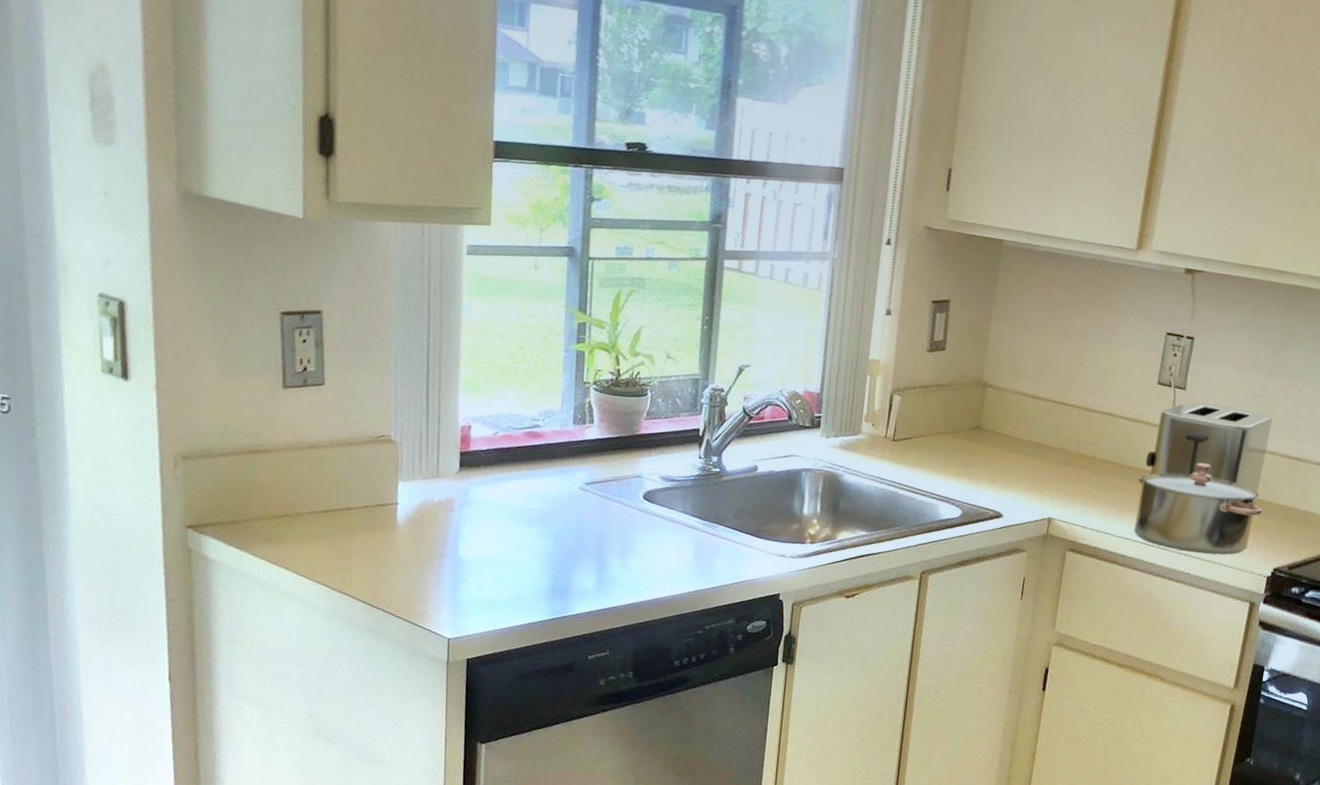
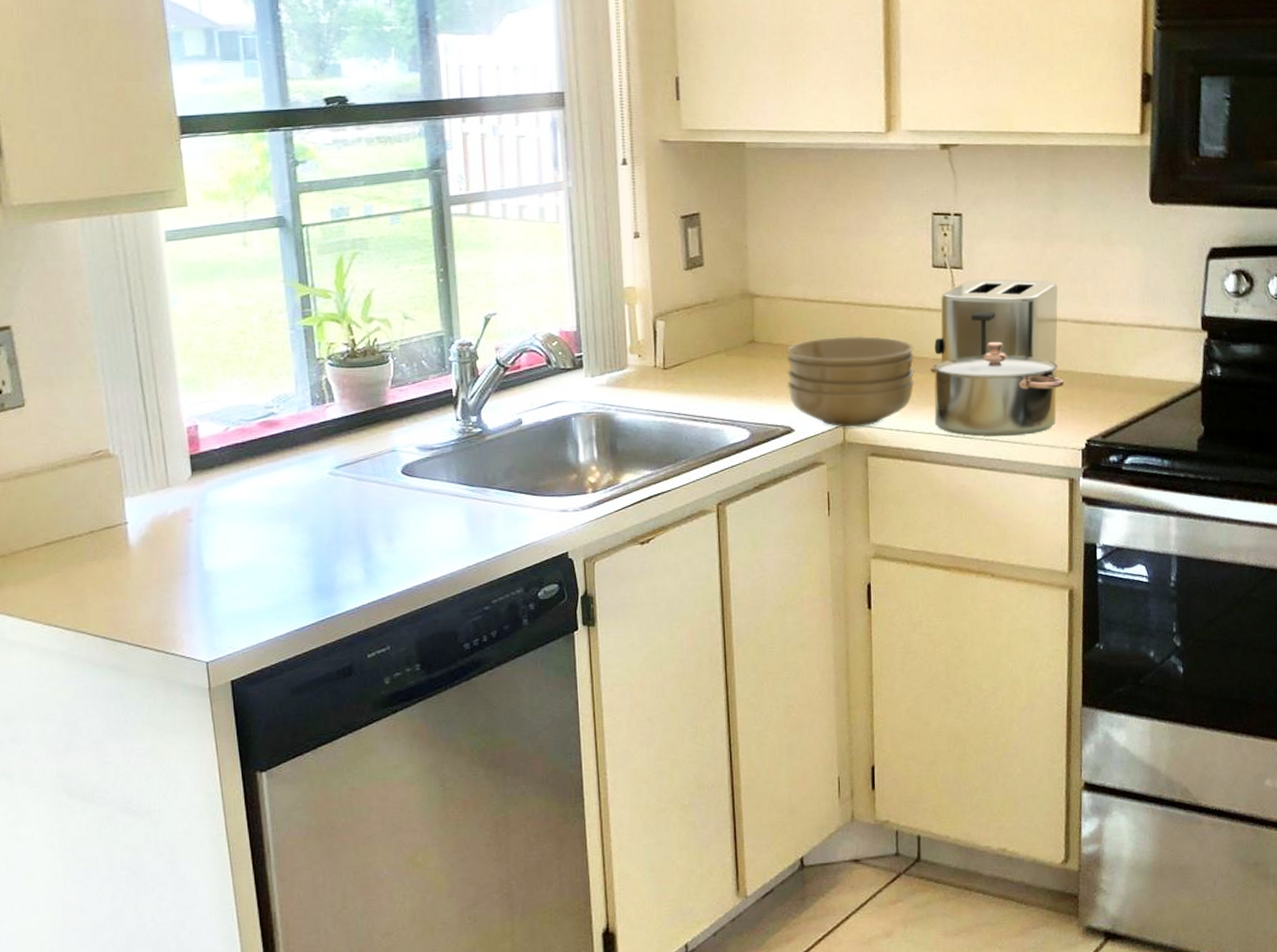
bowl: none [1003,434,1127,523] -> present [786,335,914,427]

